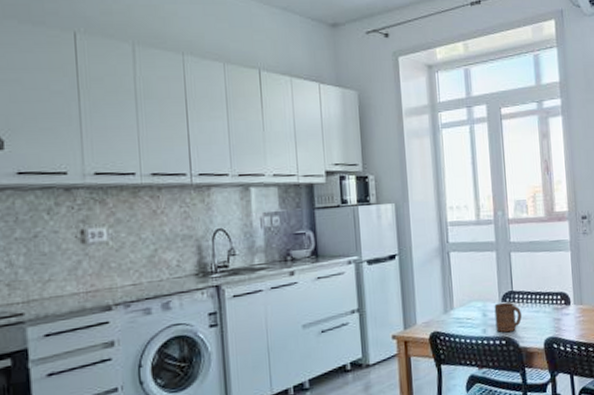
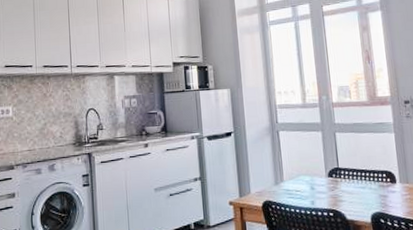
cup: present [494,302,523,333] -> none [321,177,349,206]

